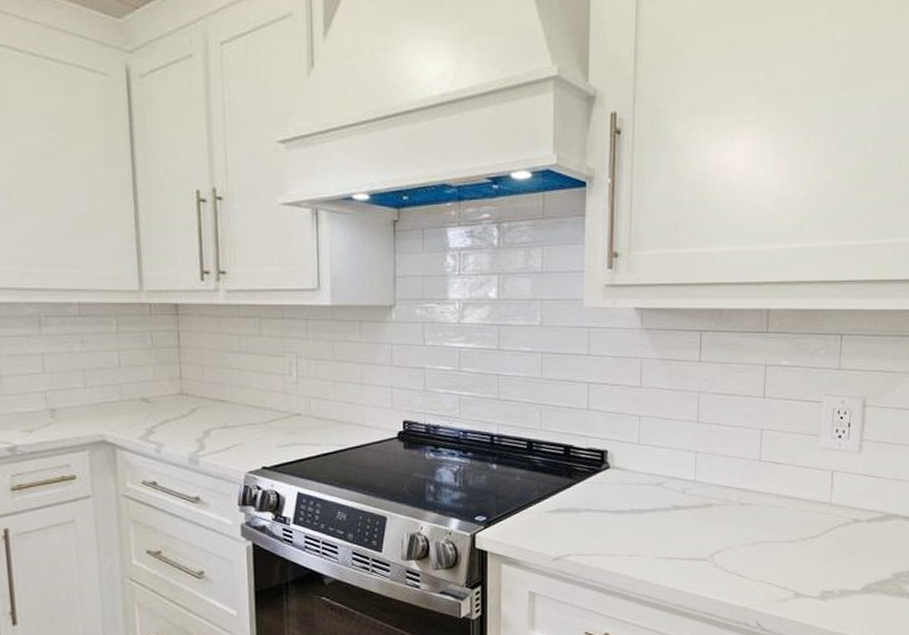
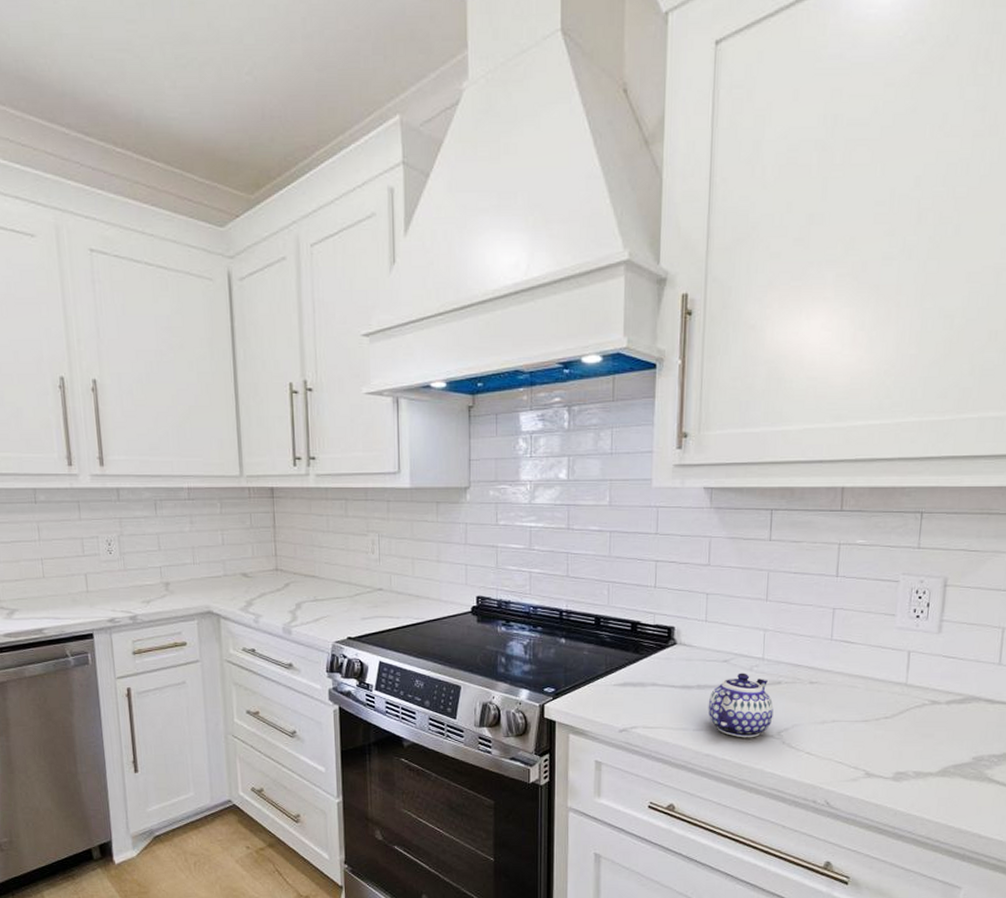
teapot: none [641,496,706,563] -> present [708,673,774,738]

